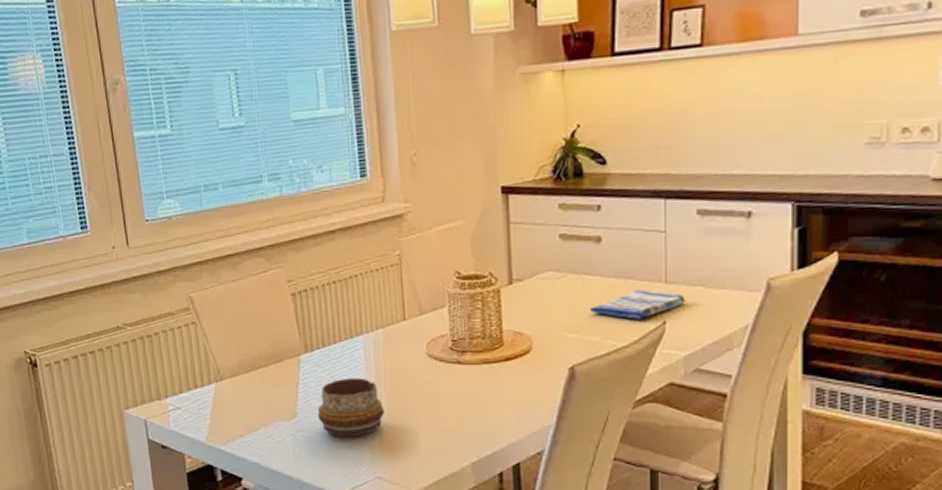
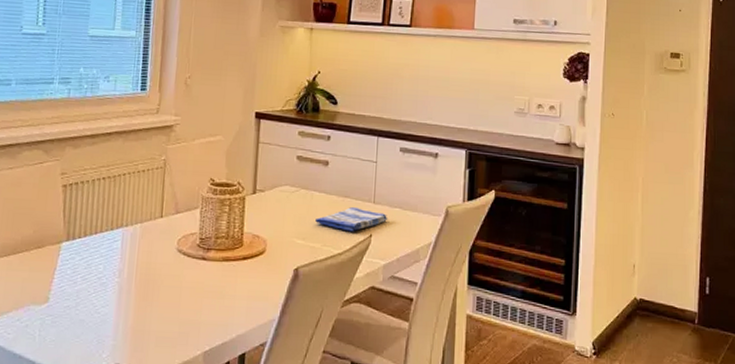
decorative bowl: present [317,377,385,438] -> none [68,266,133,325]

